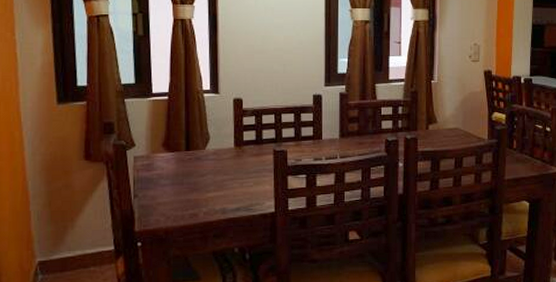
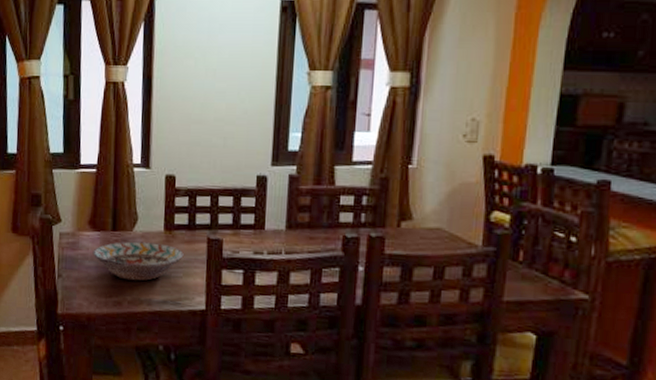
decorative bowl: none [168,158,253,194] -> present [93,241,184,281]

